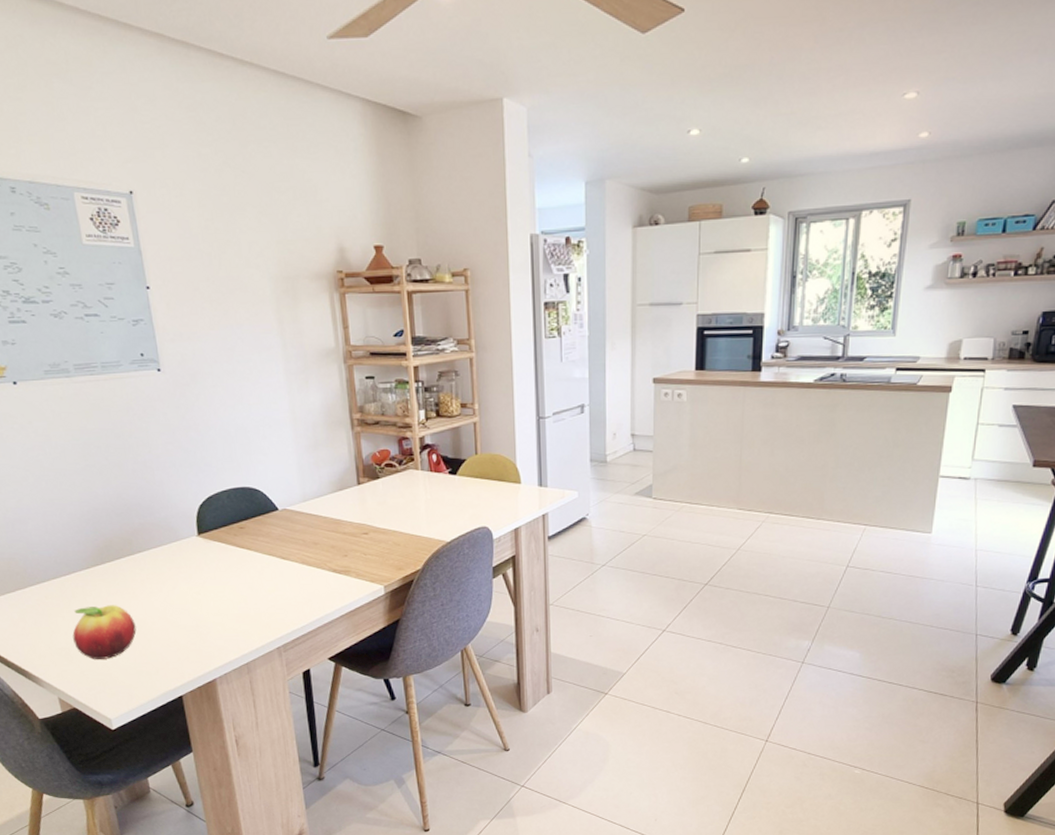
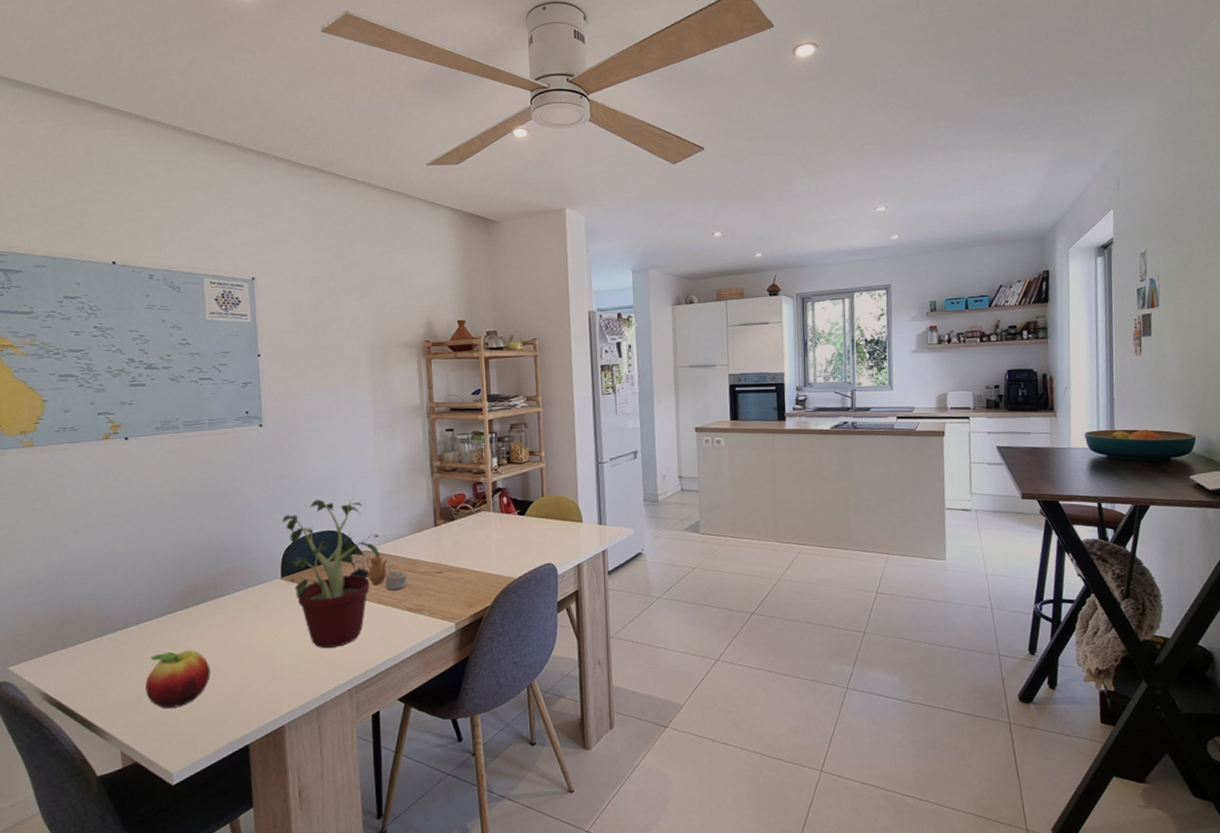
potted plant: none [193,452,301,607] -> present [282,498,380,648]
teapot: none [269,512,332,550] -> present [349,554,408,590]

